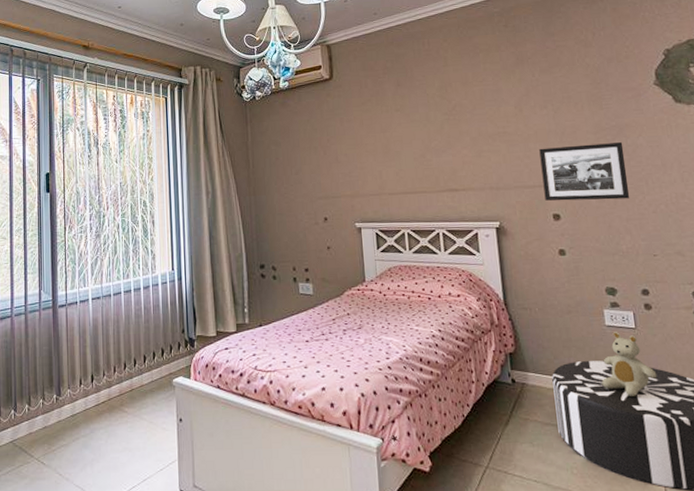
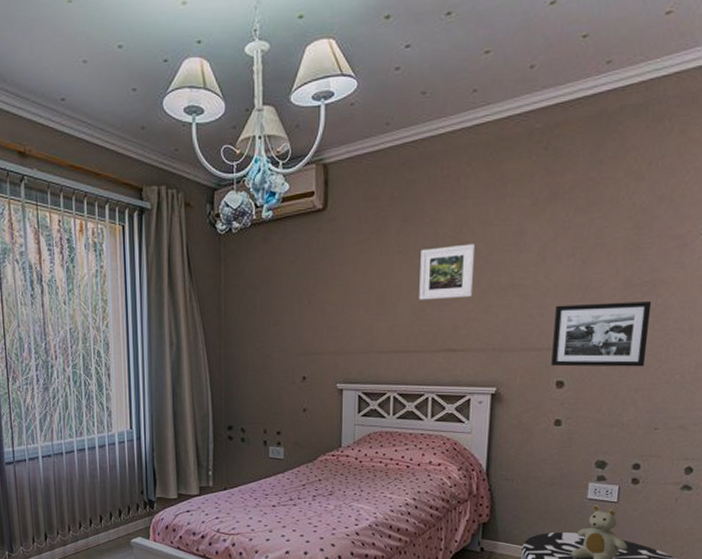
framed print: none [415,101,465,148] -> present [419,243,476,300]

